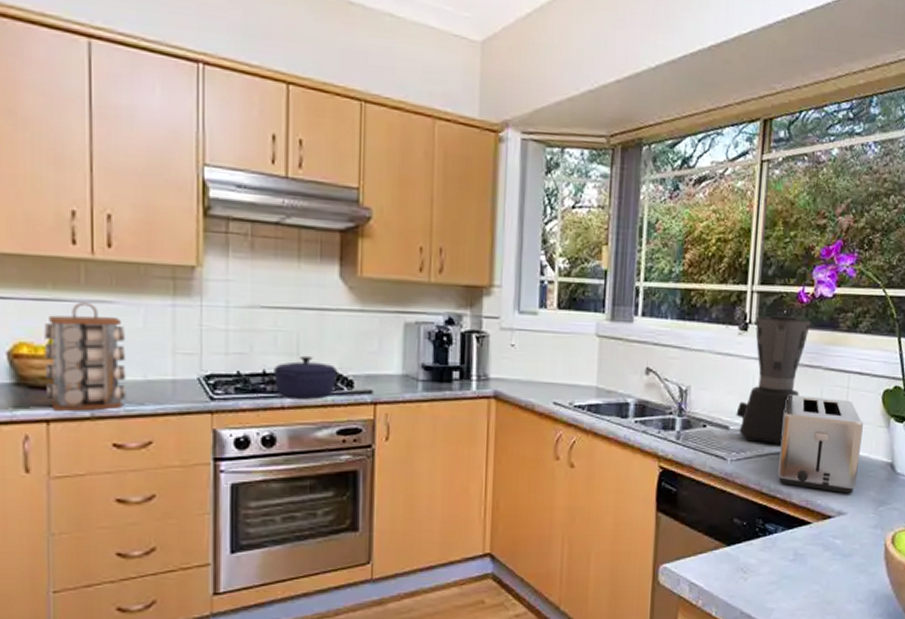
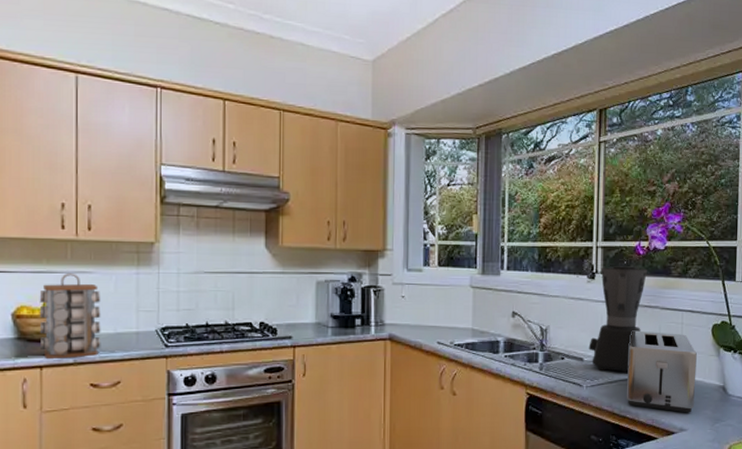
cooking pot: present [274,355,338,400] -> none [214,309,265,345]

